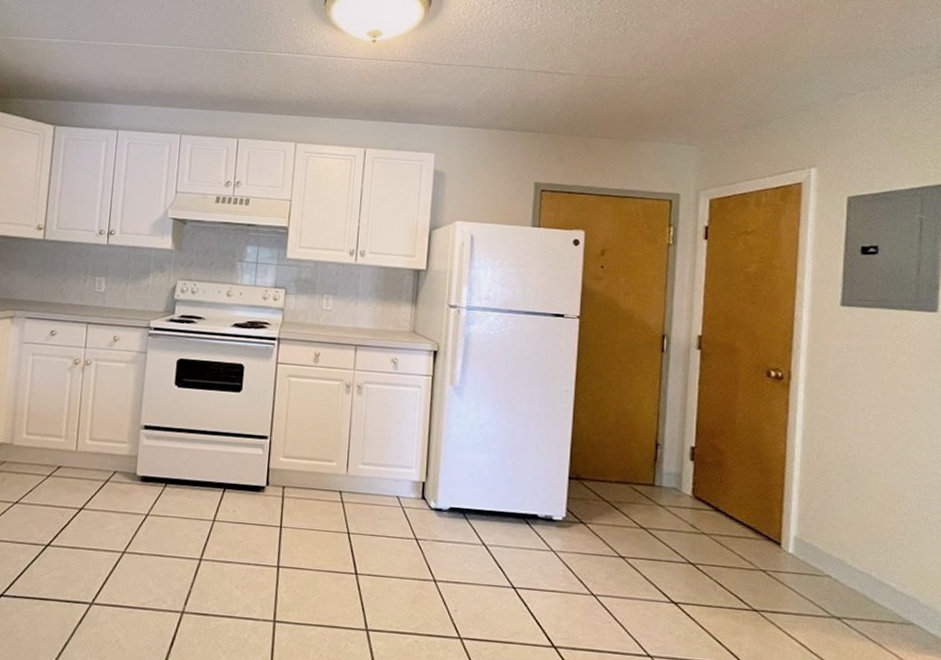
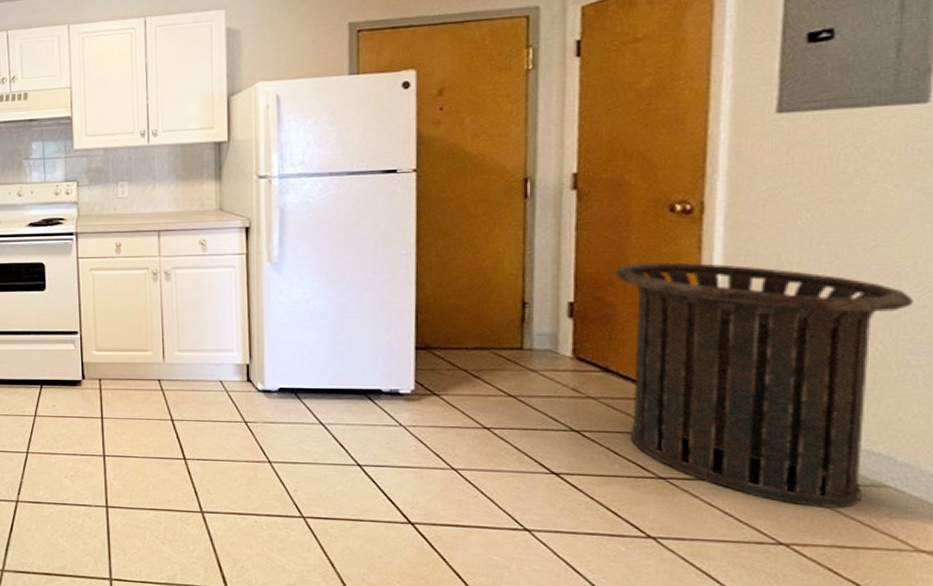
trash bin: none [726,417,929,643] -> present [615,262,913,509]

